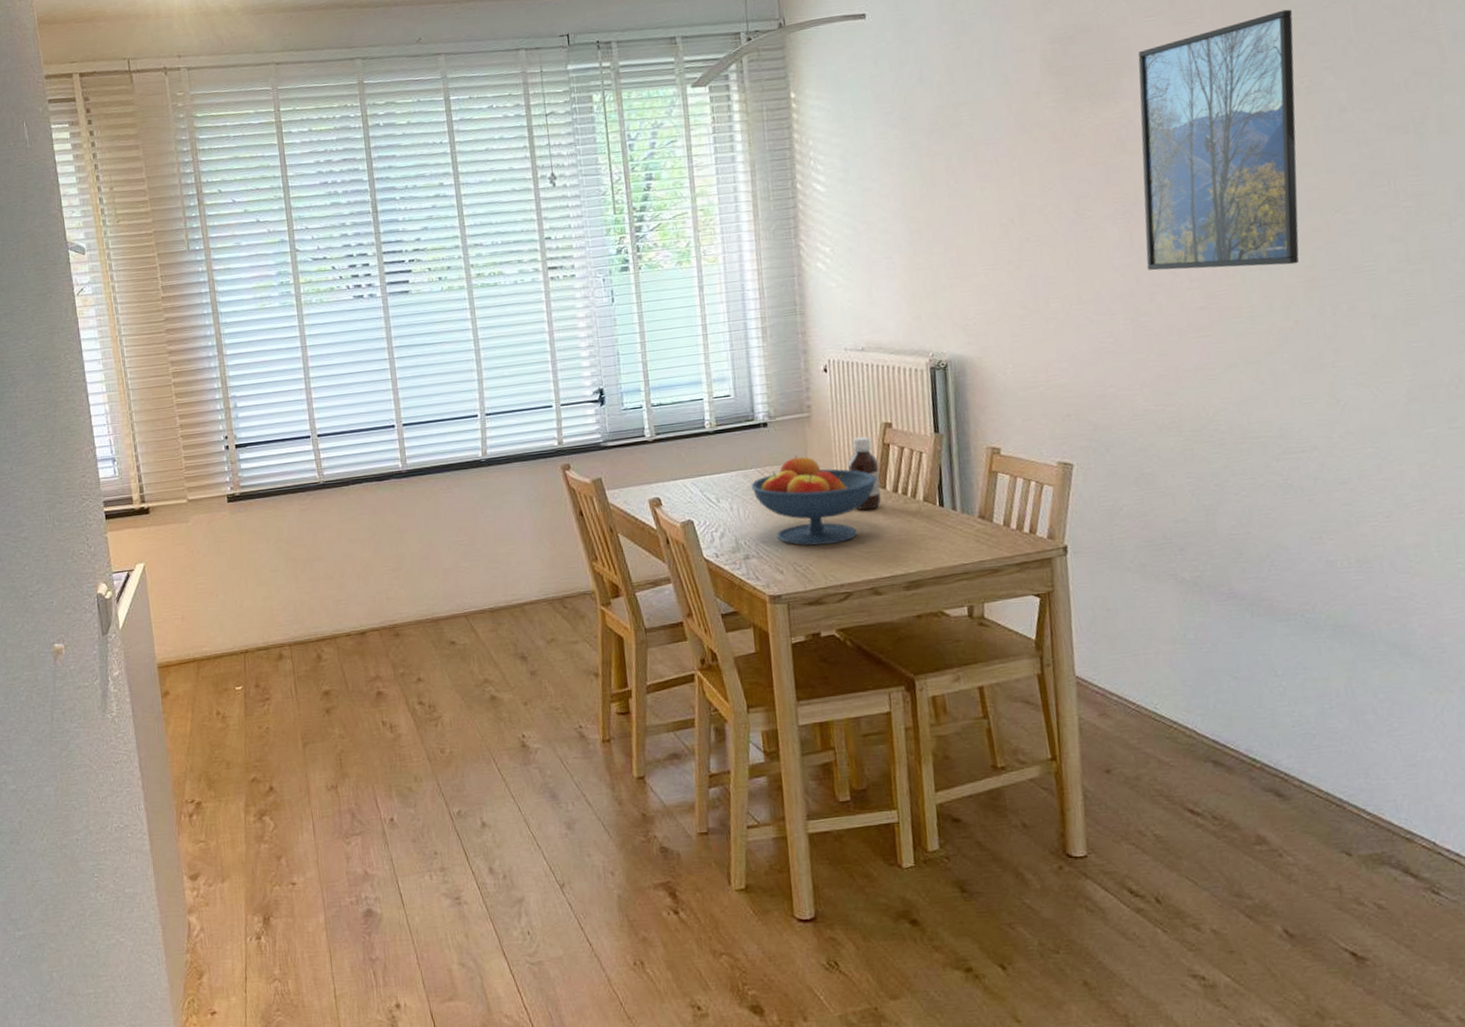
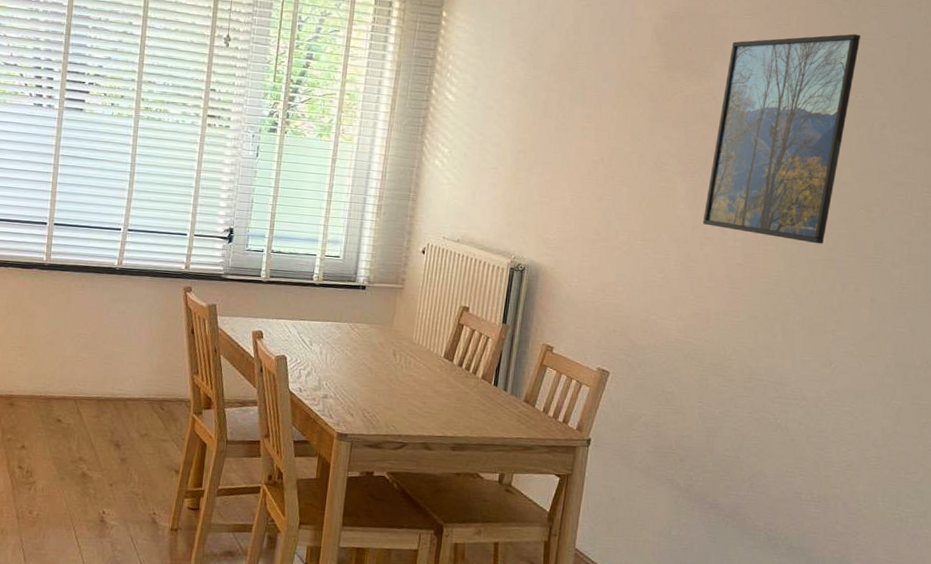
fruit bowl: present [751,454,877,546] -> none [341,318,447,400]
bottle: present [848,436,881,511] -> none [425,314,452,377]

